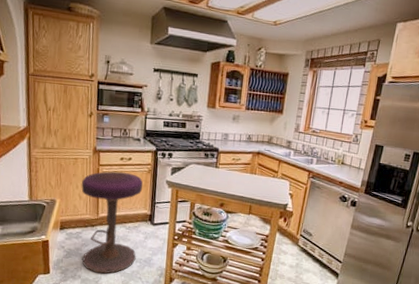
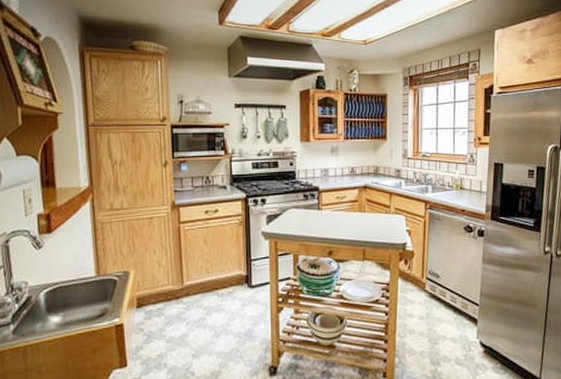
stool: present [81,171,143,274] -> none [160,228,235,358]

